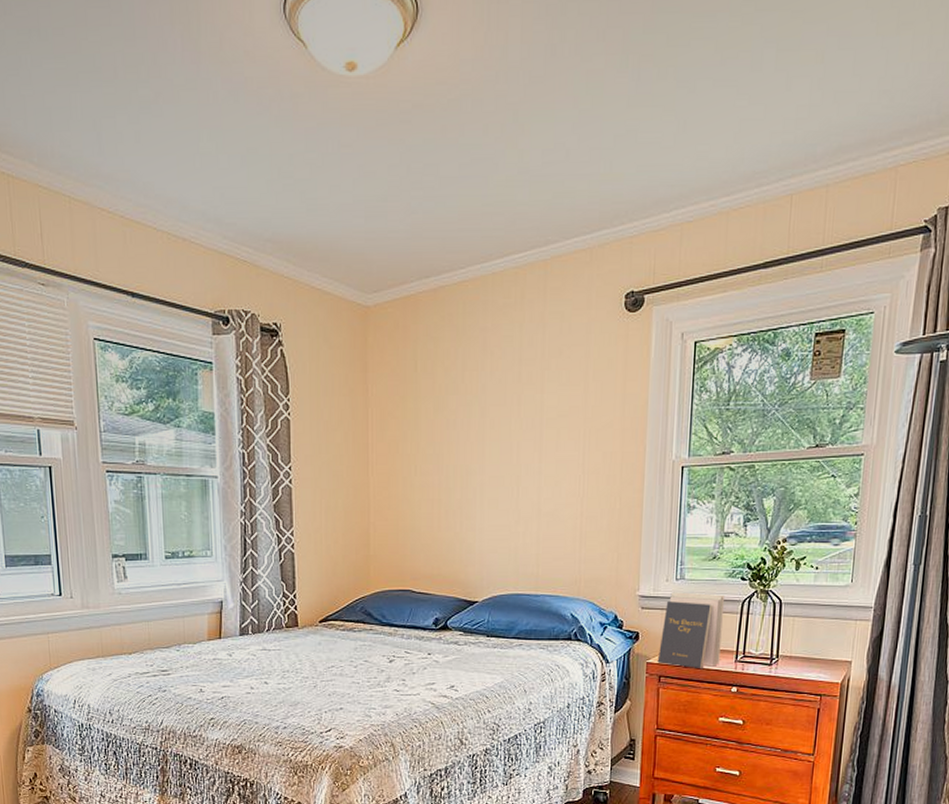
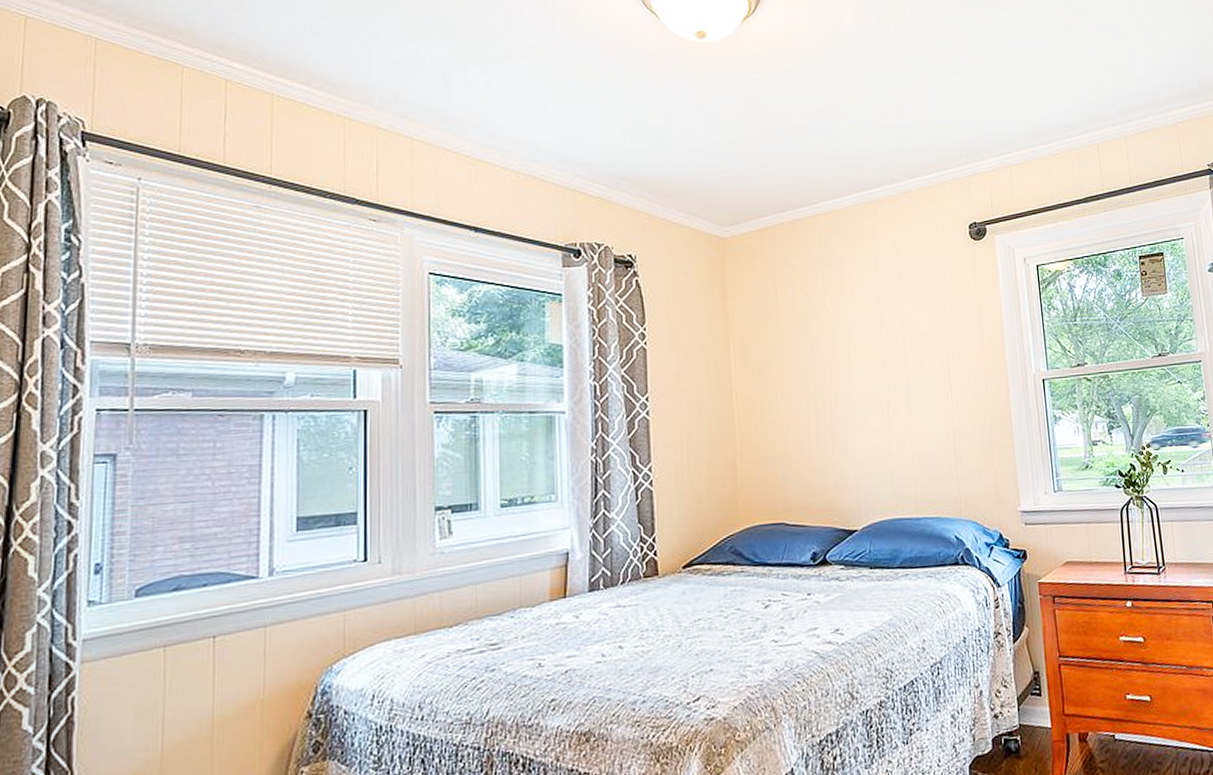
books: present [657,592,725,669] -> none [1048,504,1110,585]

